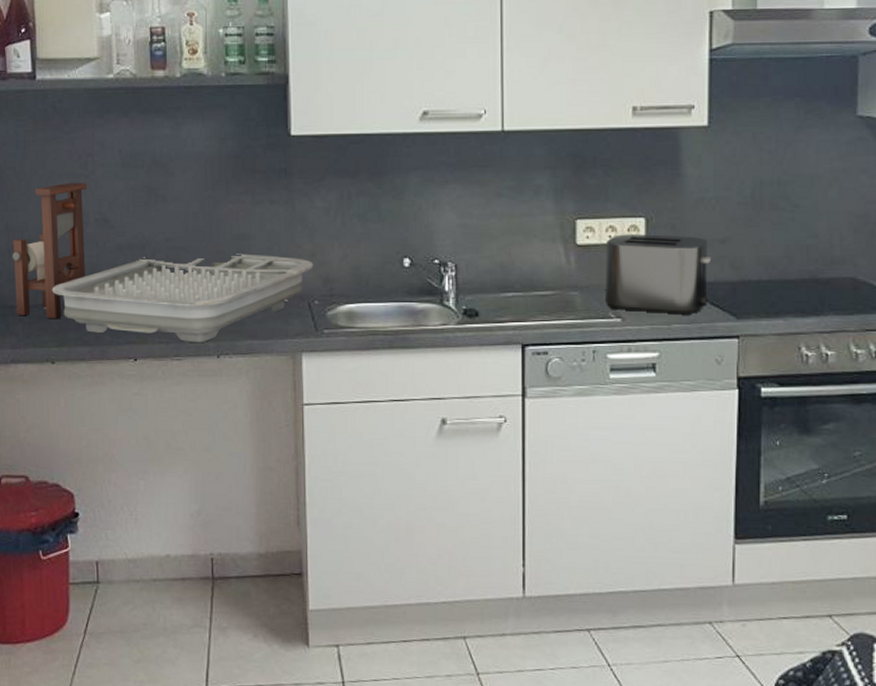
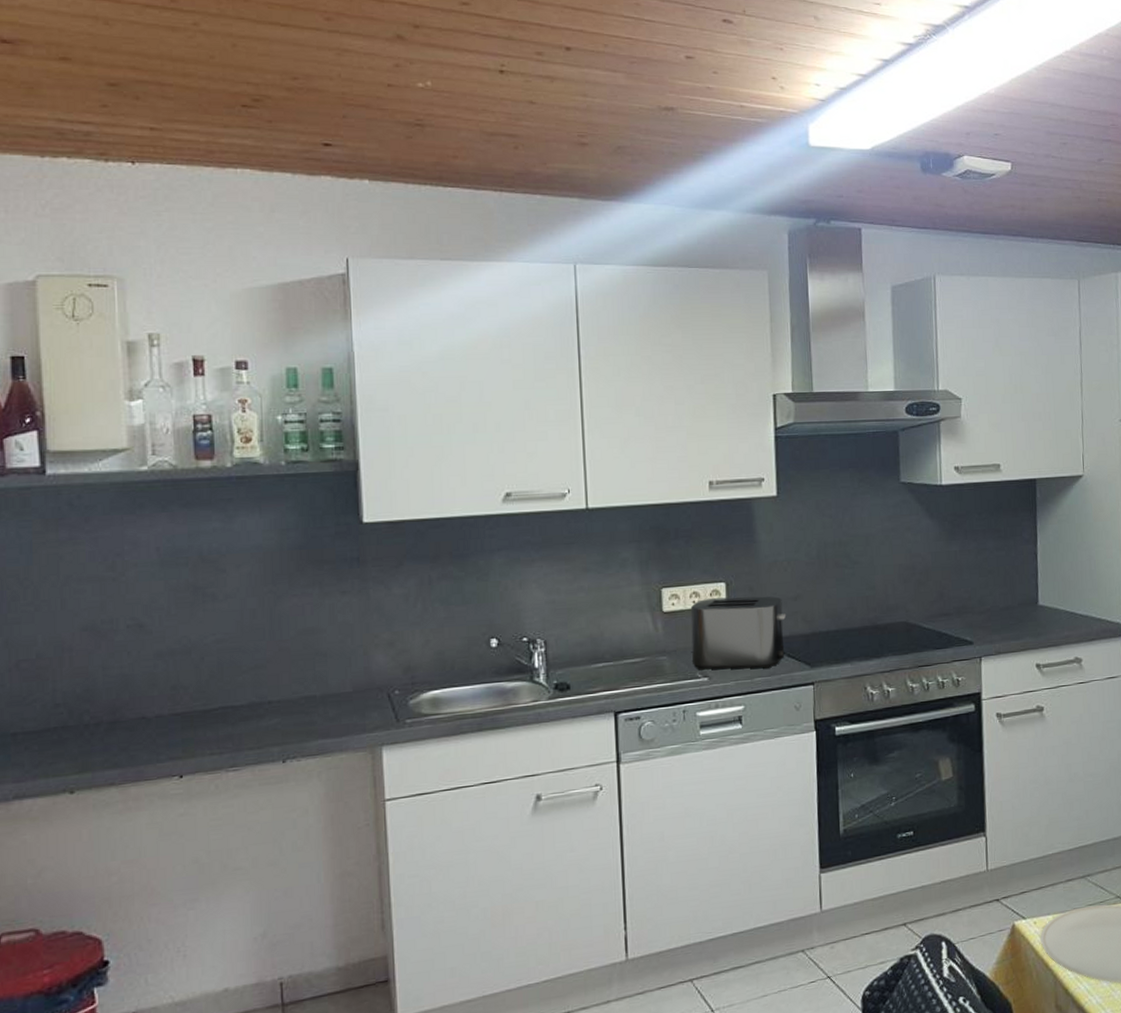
paper towel holder: present [12,182,87,319] -> none [14,586,116,744]
dish rack: present [52,253,314,343] -> none [70,648,393,753]

